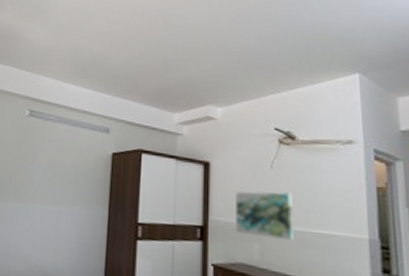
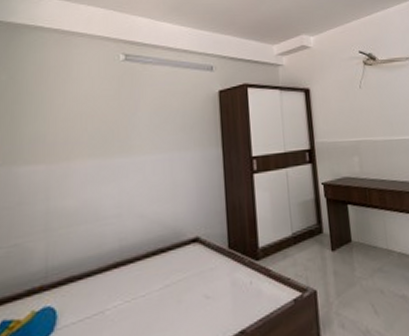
wall art: present [236,190,294,240] -> none [334,108,384,151]

